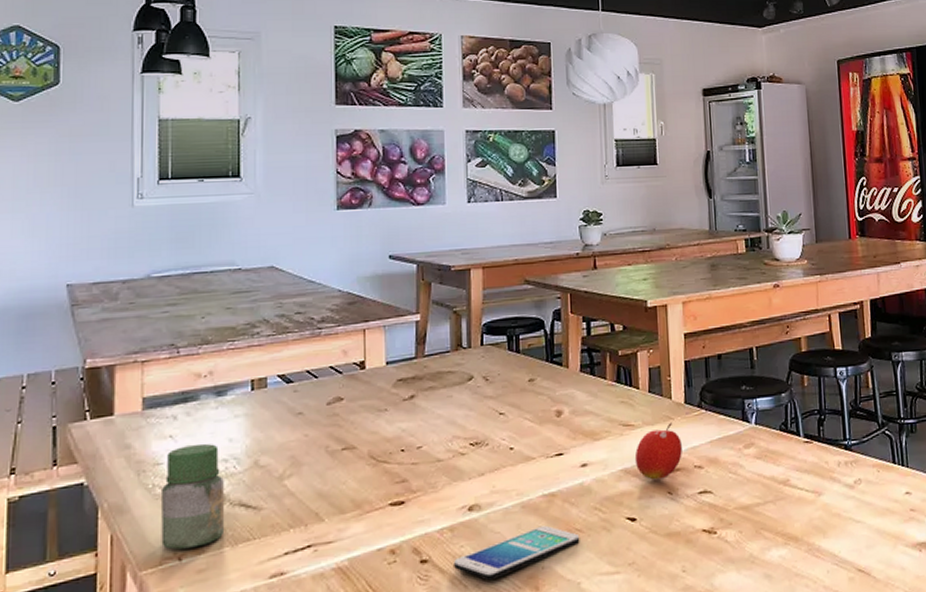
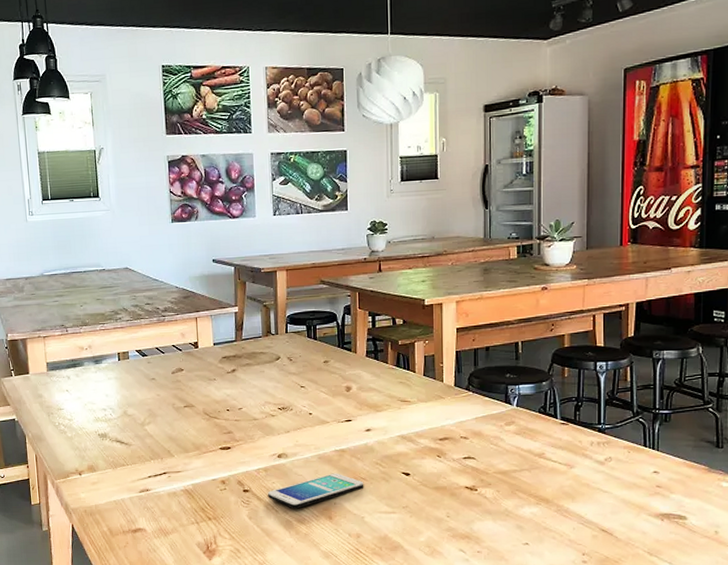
jar: present [161,443,225,550] -> none [64,397,108,468]
fruit: present [634,422,682,480] -> none [410,401,451,445]

